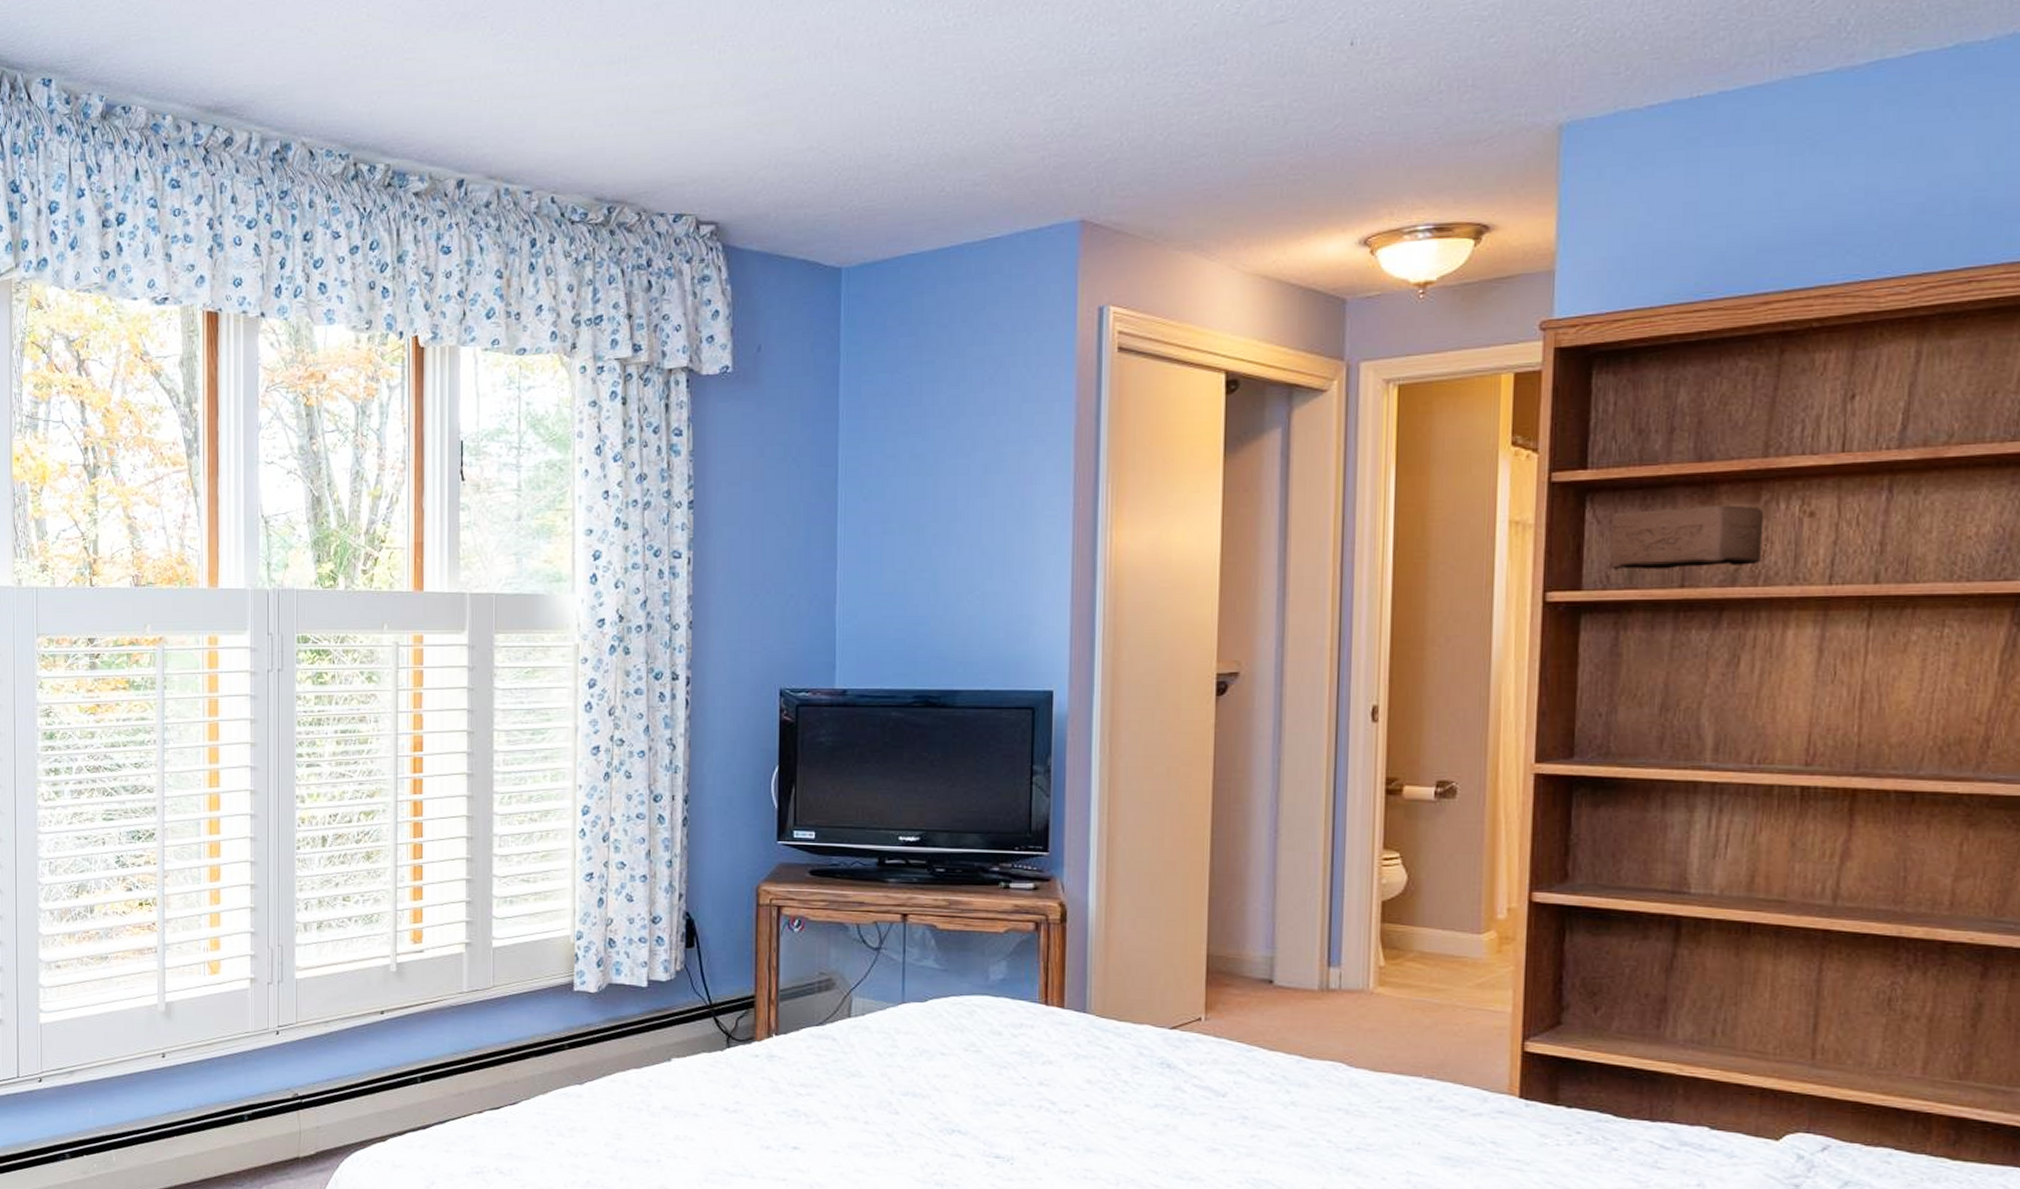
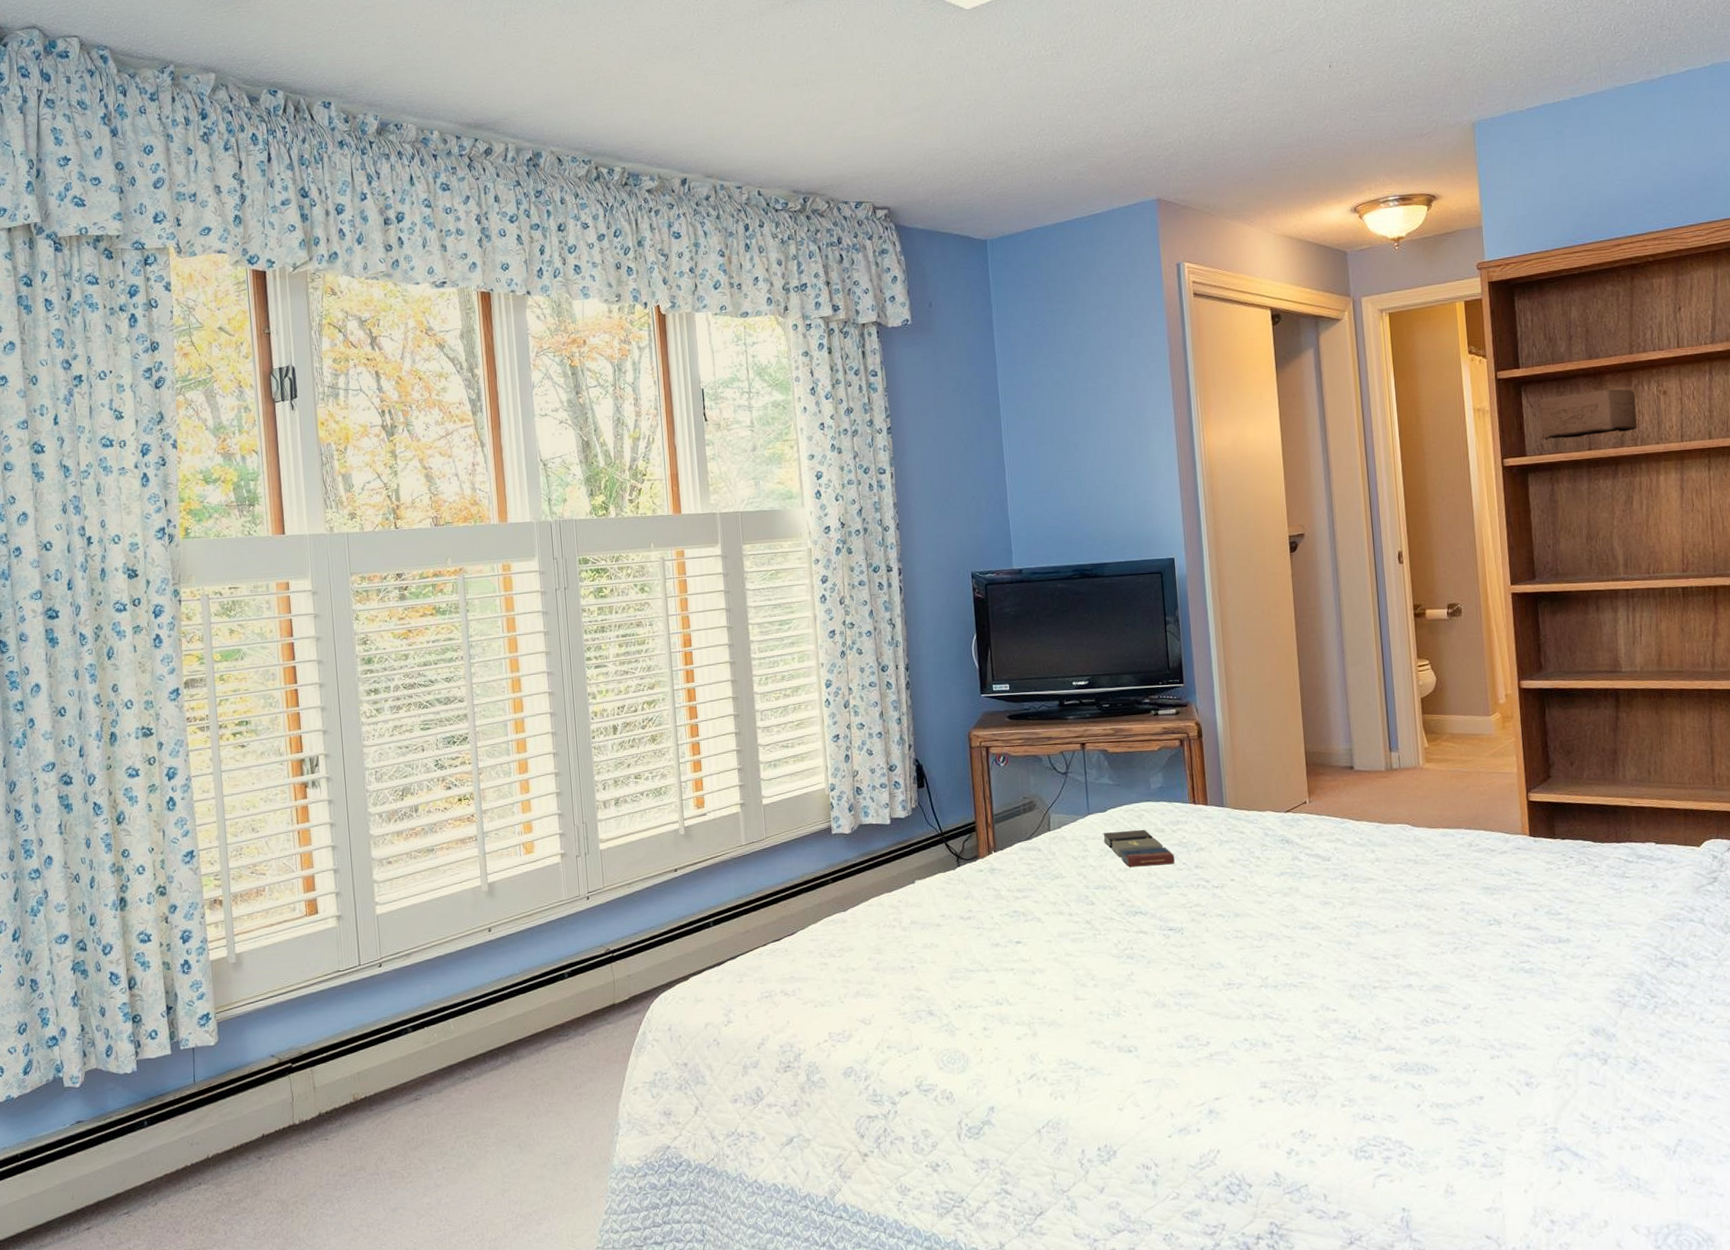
book set: none [919,1028,1012,1076] -> present [1103,829,1175,868]

